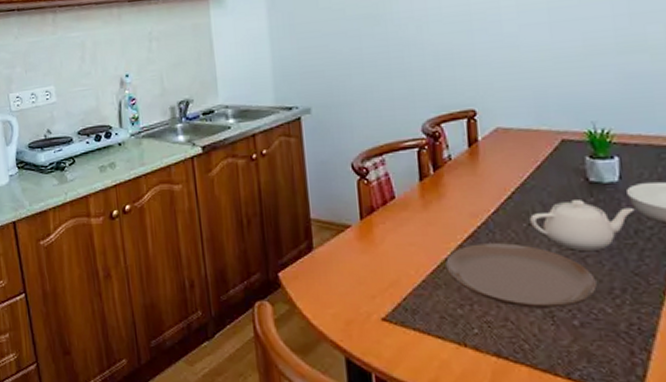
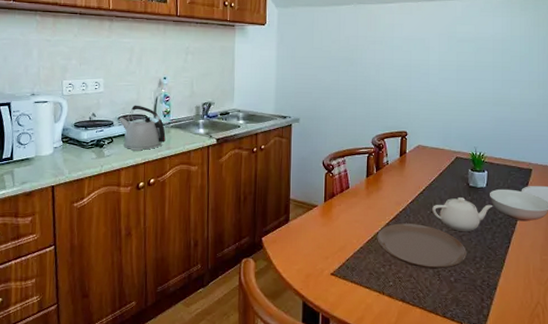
kettle: none [77,113,138,171] -> present [118,105,166,151]

